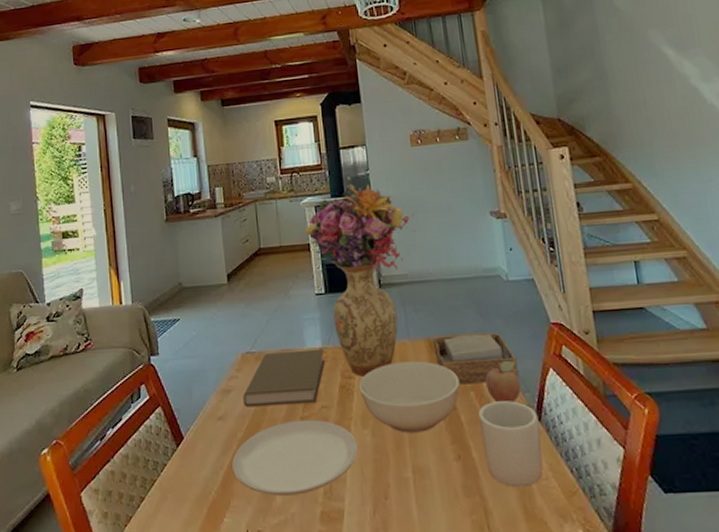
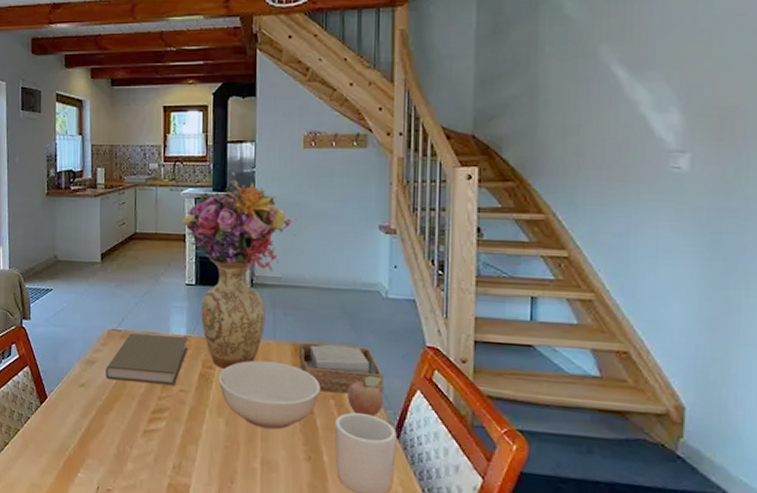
plate: present [232,419,358,496] -> none [90,398,210,465]

